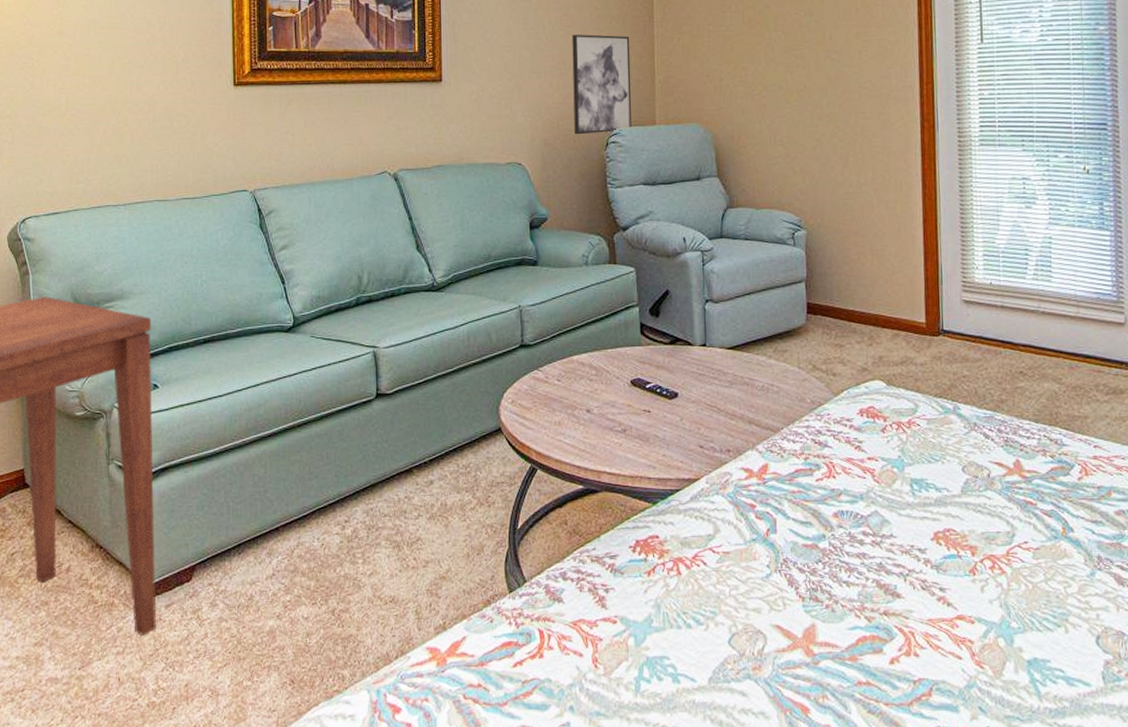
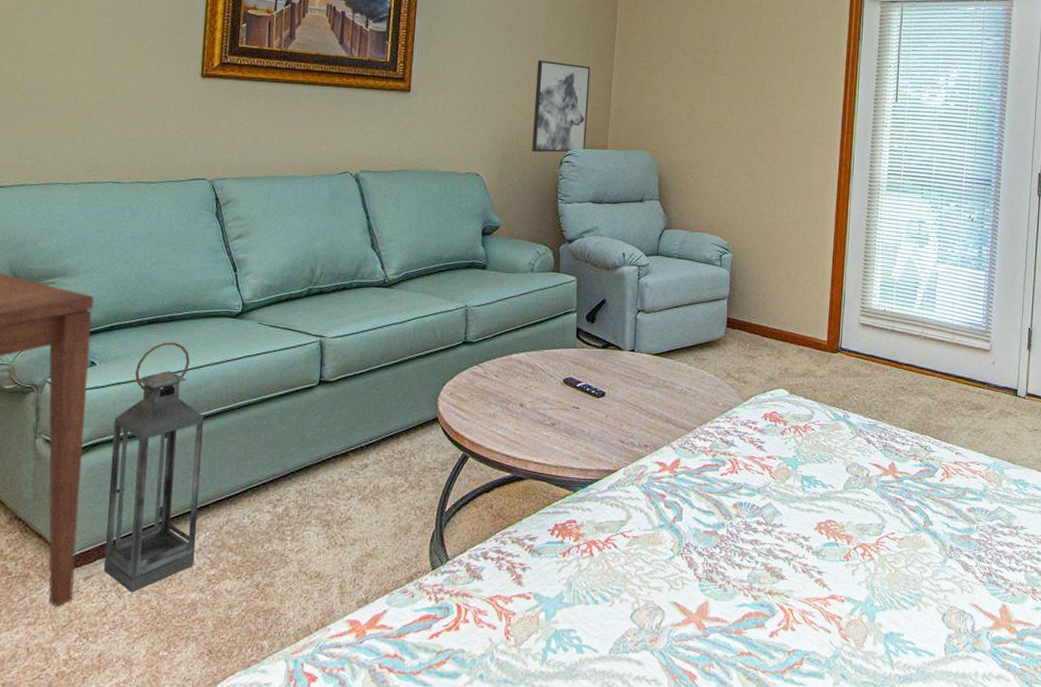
lantern: none [180,361,269,620] -> present [104,342,205,592]

